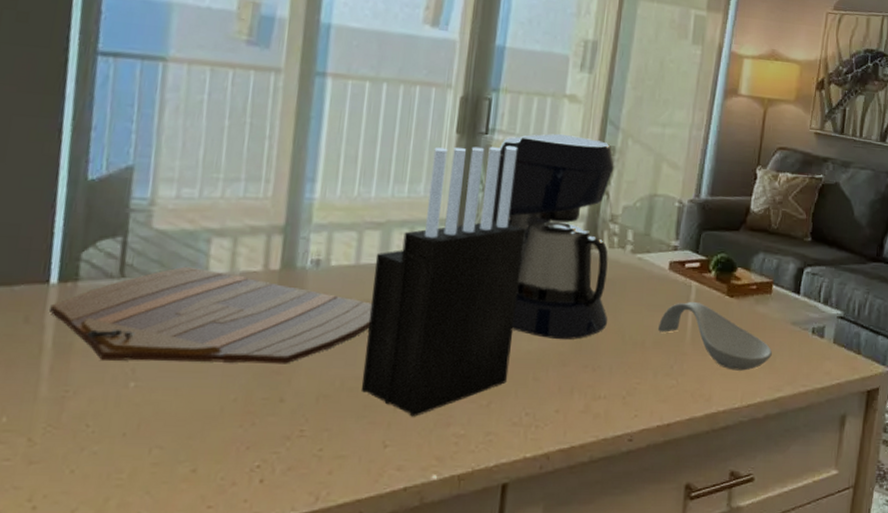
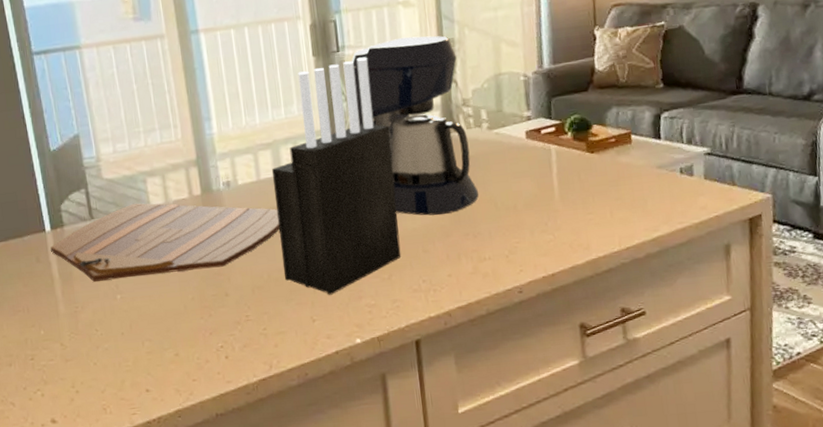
spoon rest: present [657,301,772,371] -> none [526,162,643,219]

